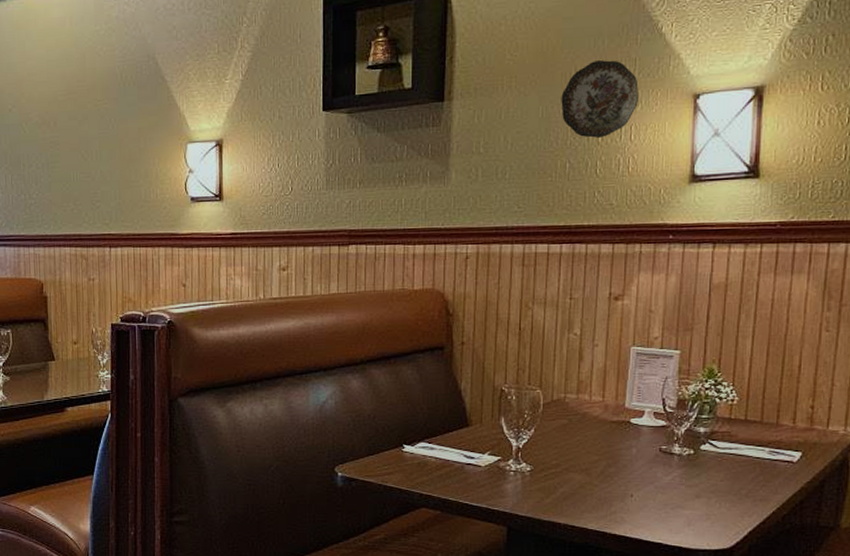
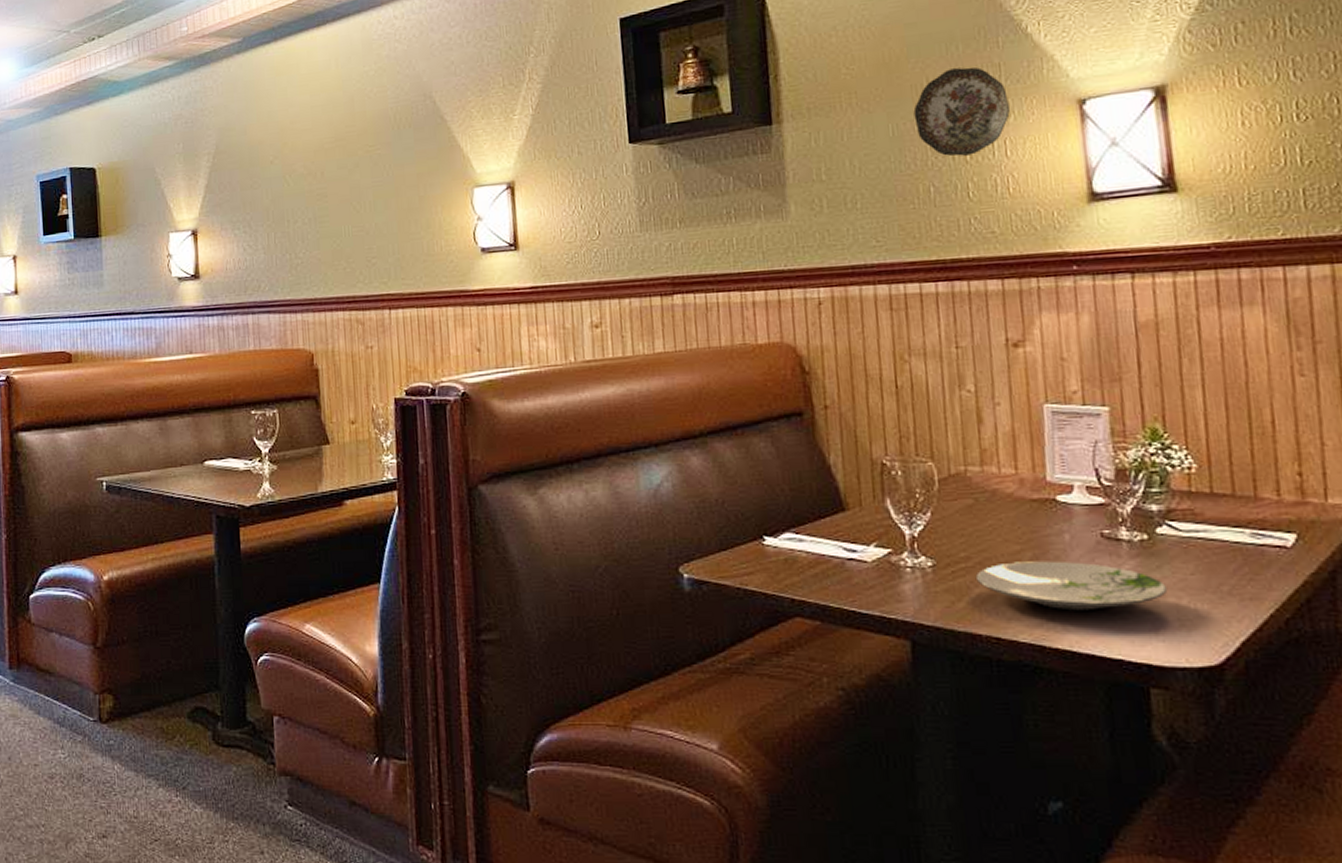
plate: none [561,468,702,506] -> present [975,561,1168,611]

